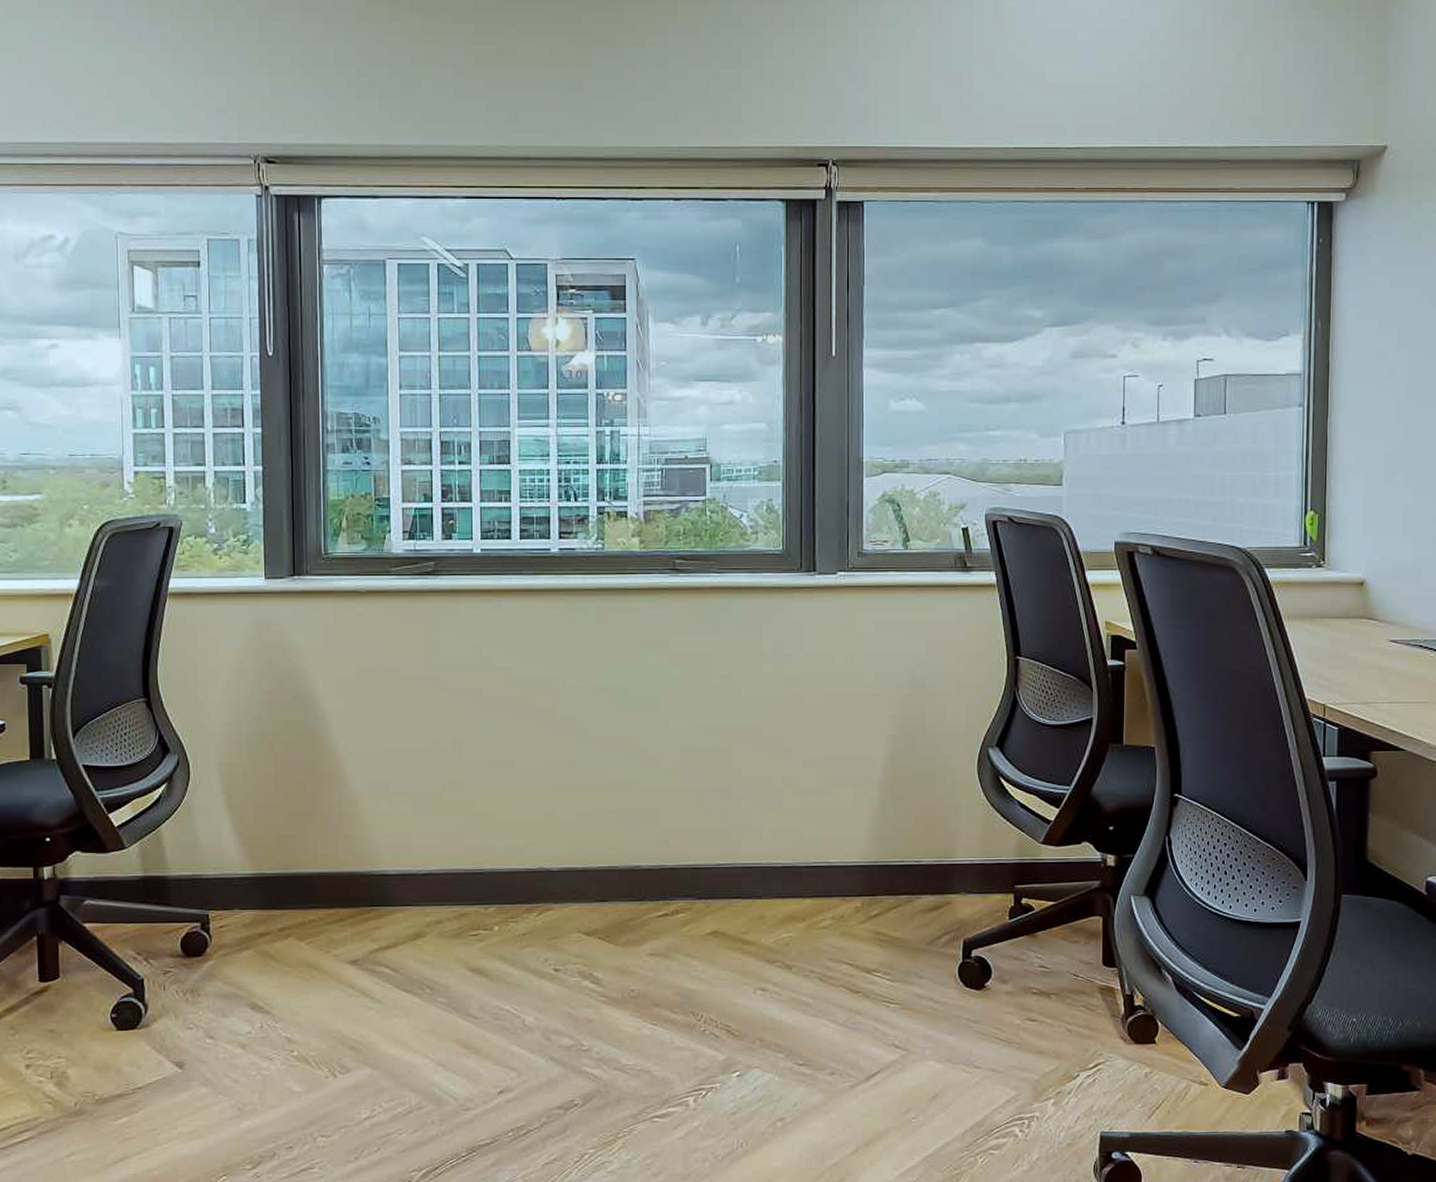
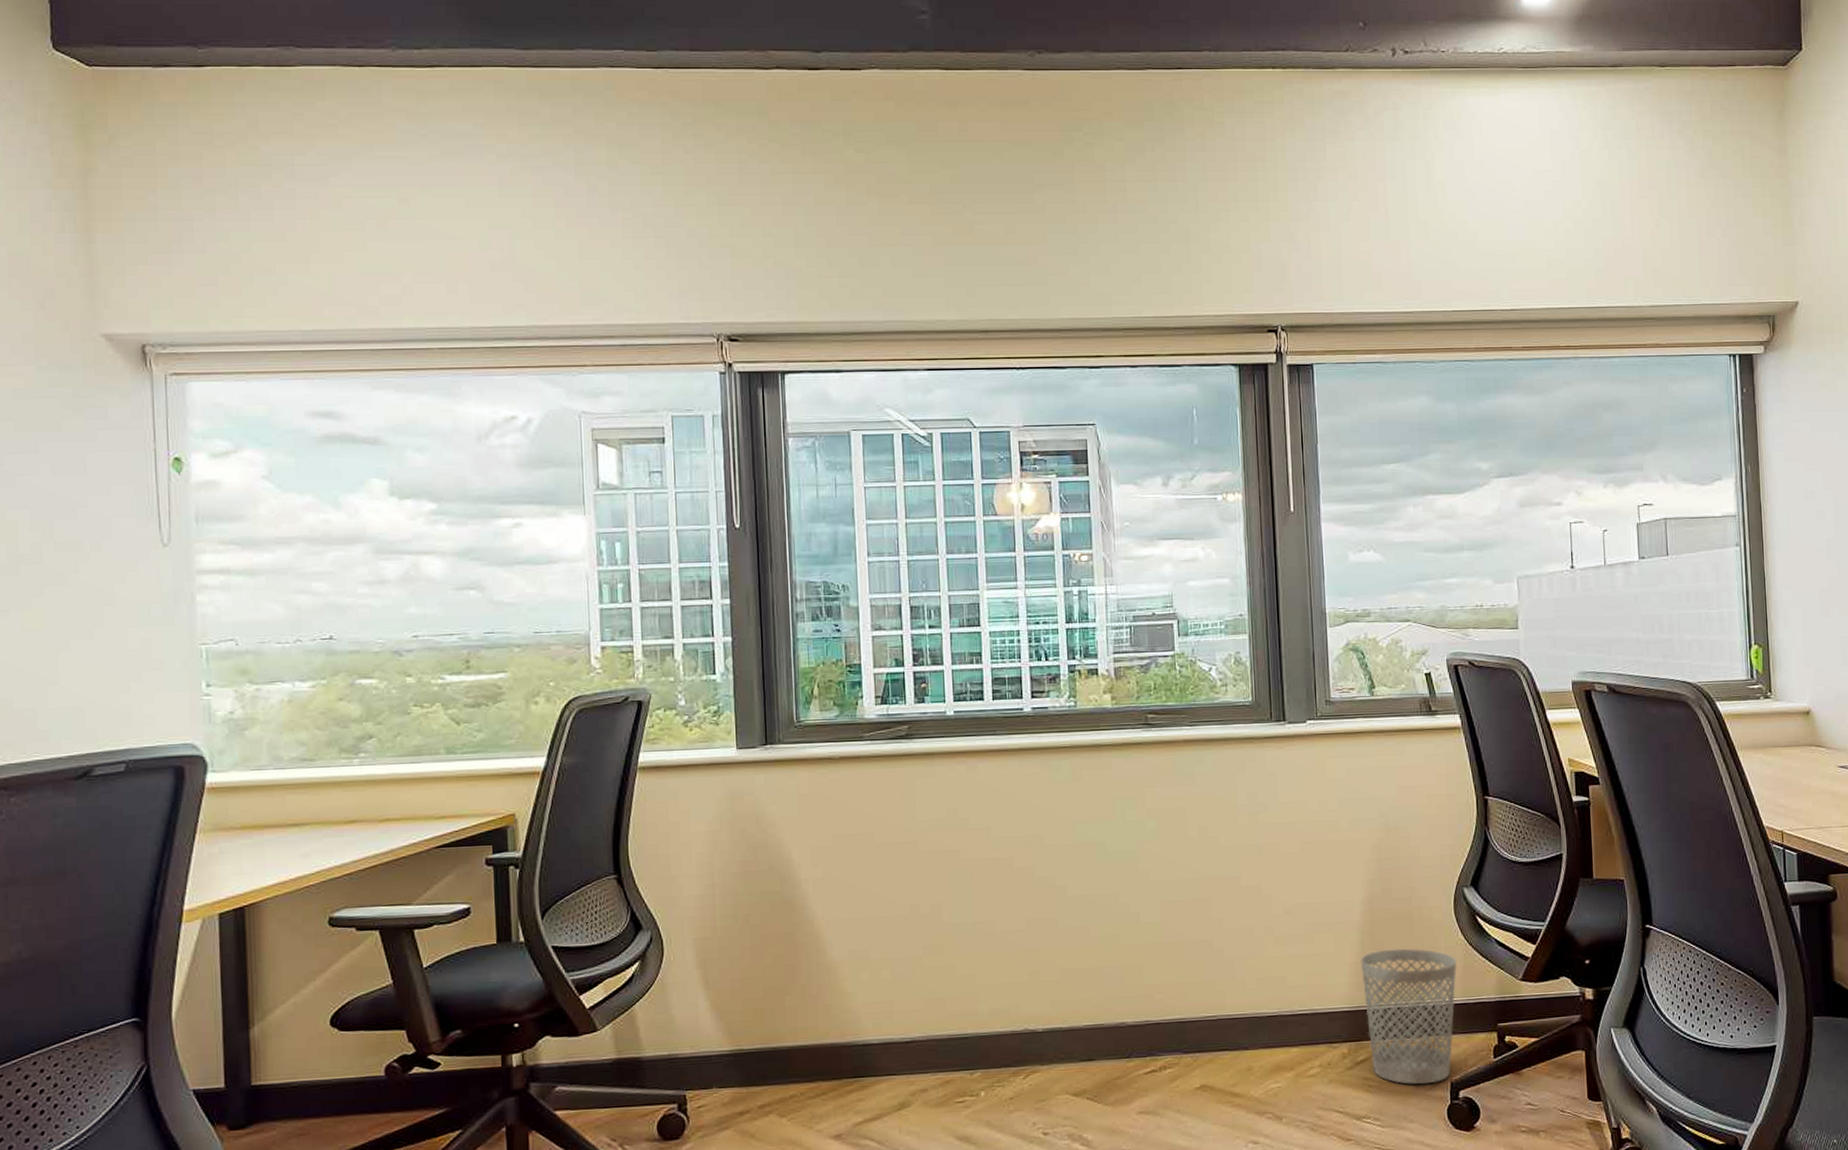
wastebasket: none [879,806,978,942] -> present [1360,948,1458,1085]

